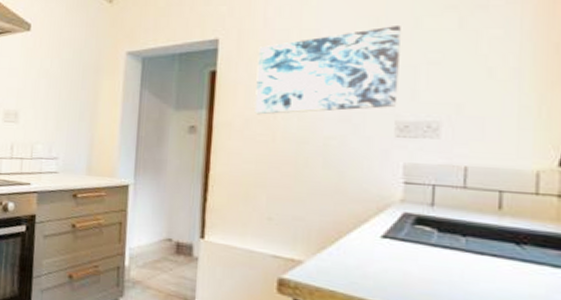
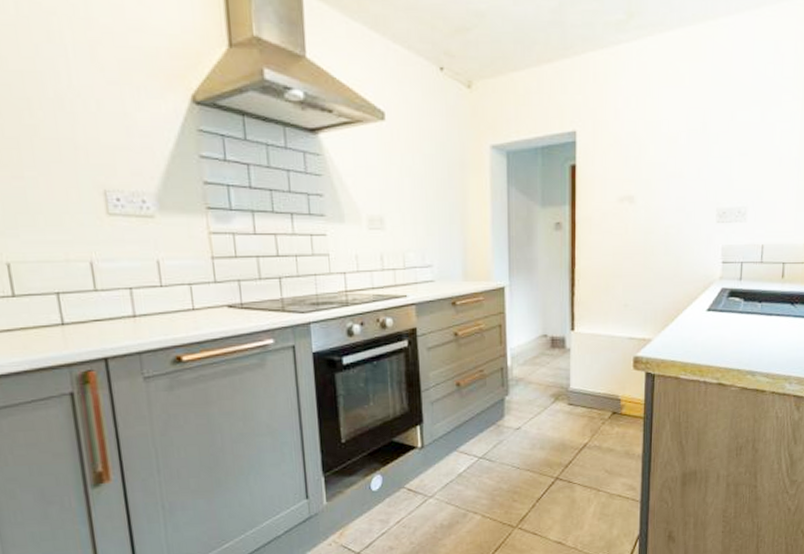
wall art: present [255,26,401,115] -> none [610,119,721,208]

